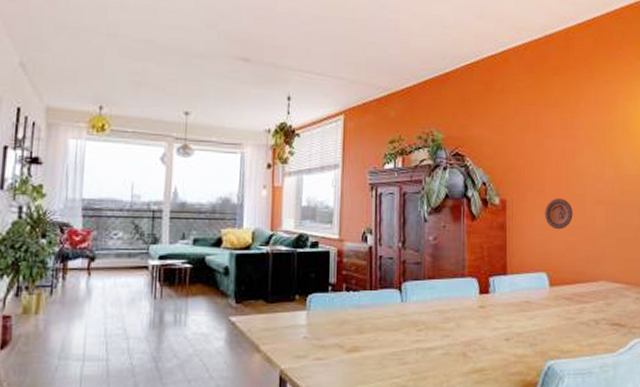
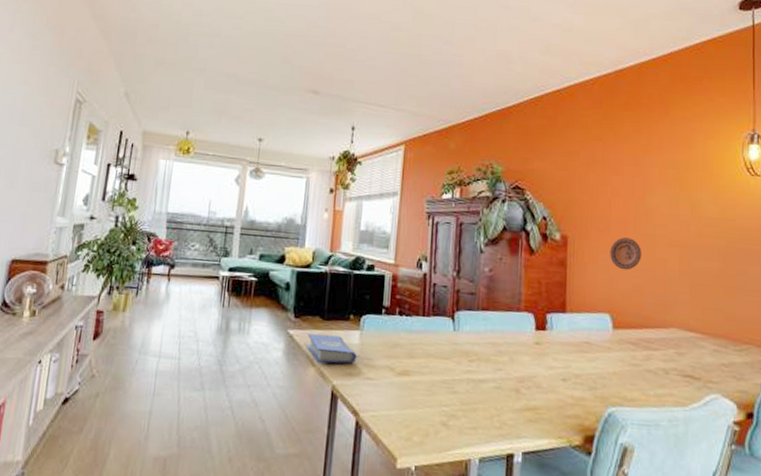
hardcover book: none [250,317,305,348] -> present [306,334,358,364]

